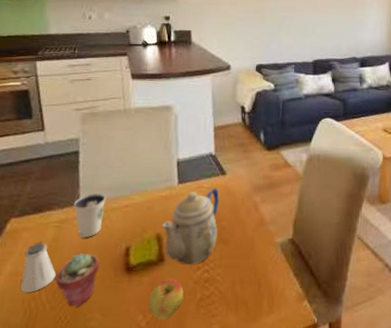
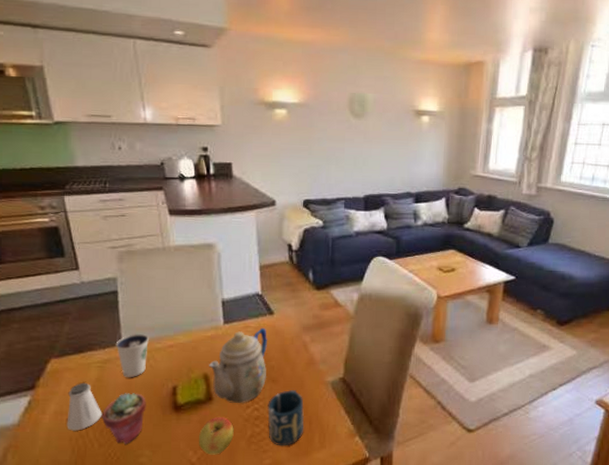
cup: none [217,251,254,311] -> present [267,390,305,446]

